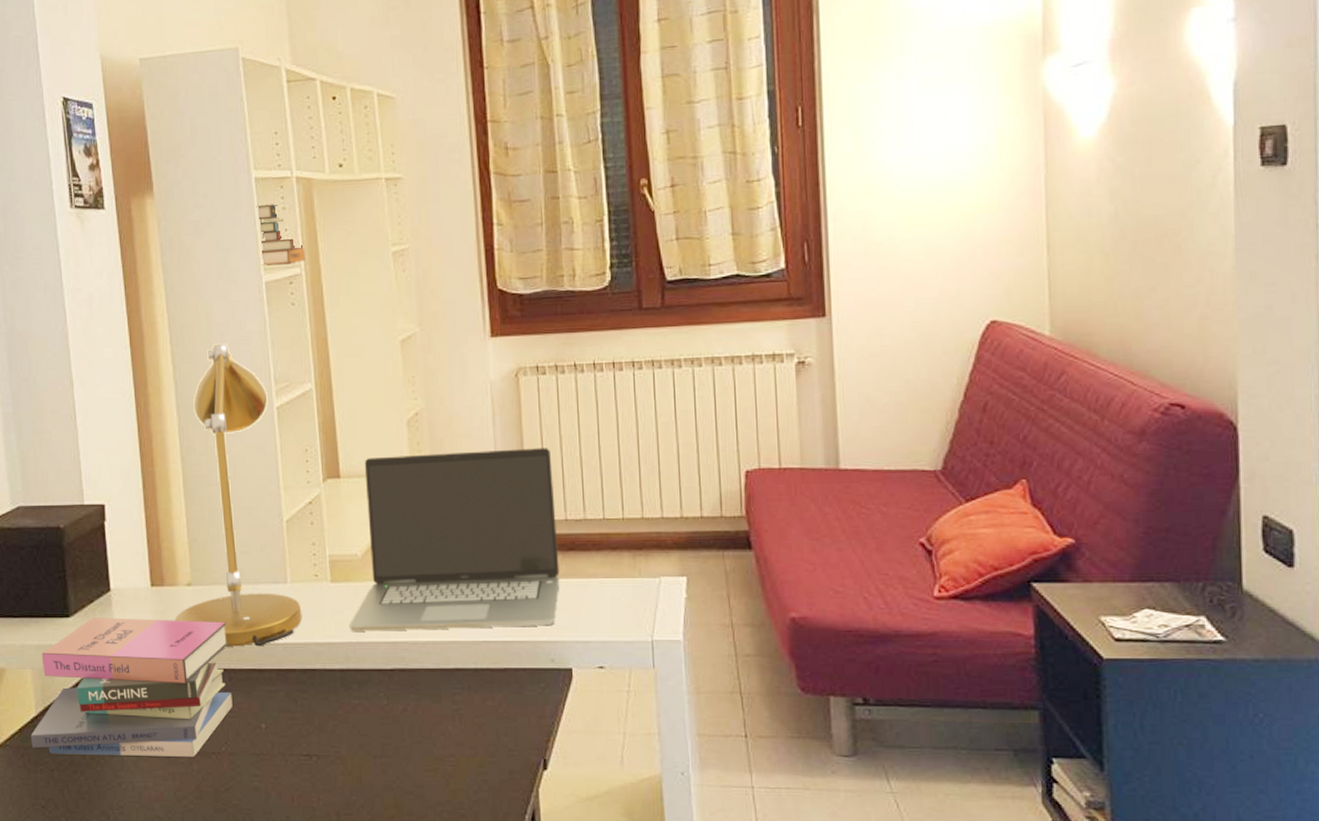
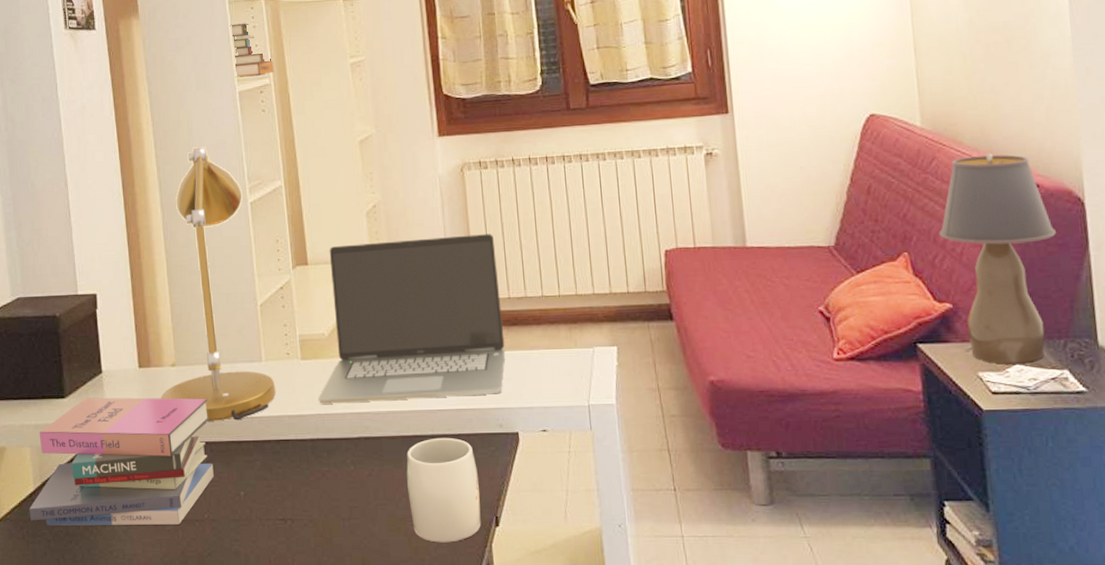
mug: none [445,671,528,786] -> present [406,437,481,543]
table lamp: none [1064,368,1201,608] -> present [939,153,1056,365]

